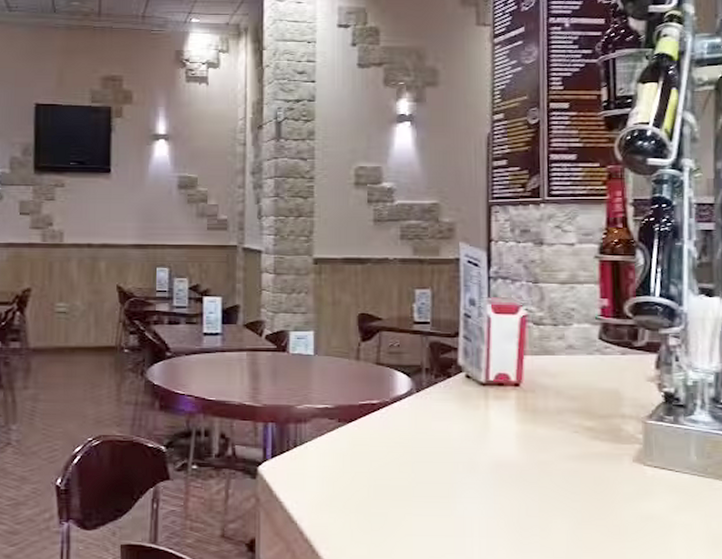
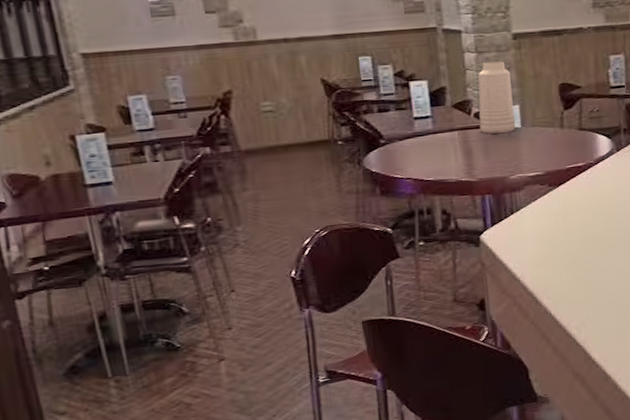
vase: none [269,284,307,360] -> present [477,61,515,135]

